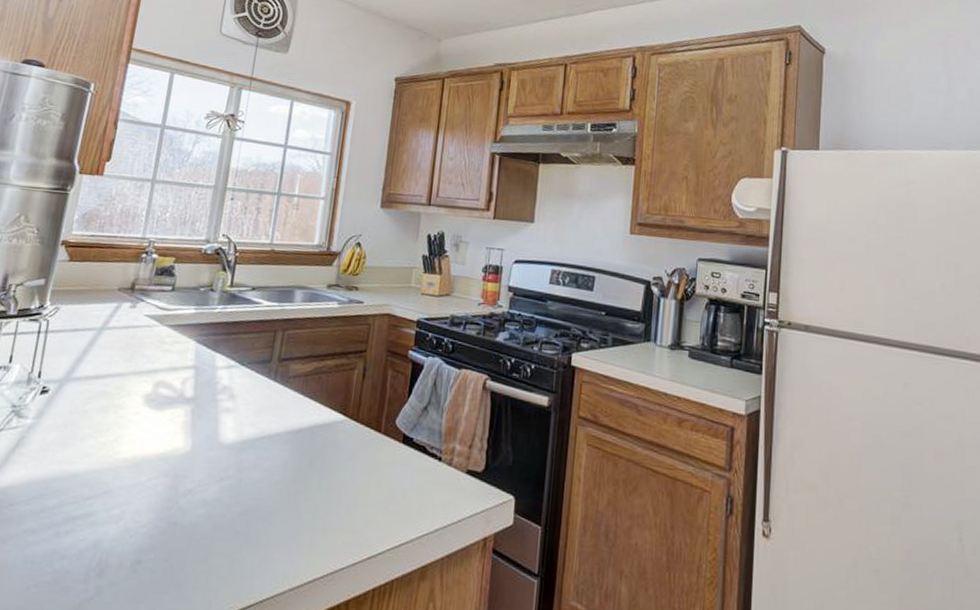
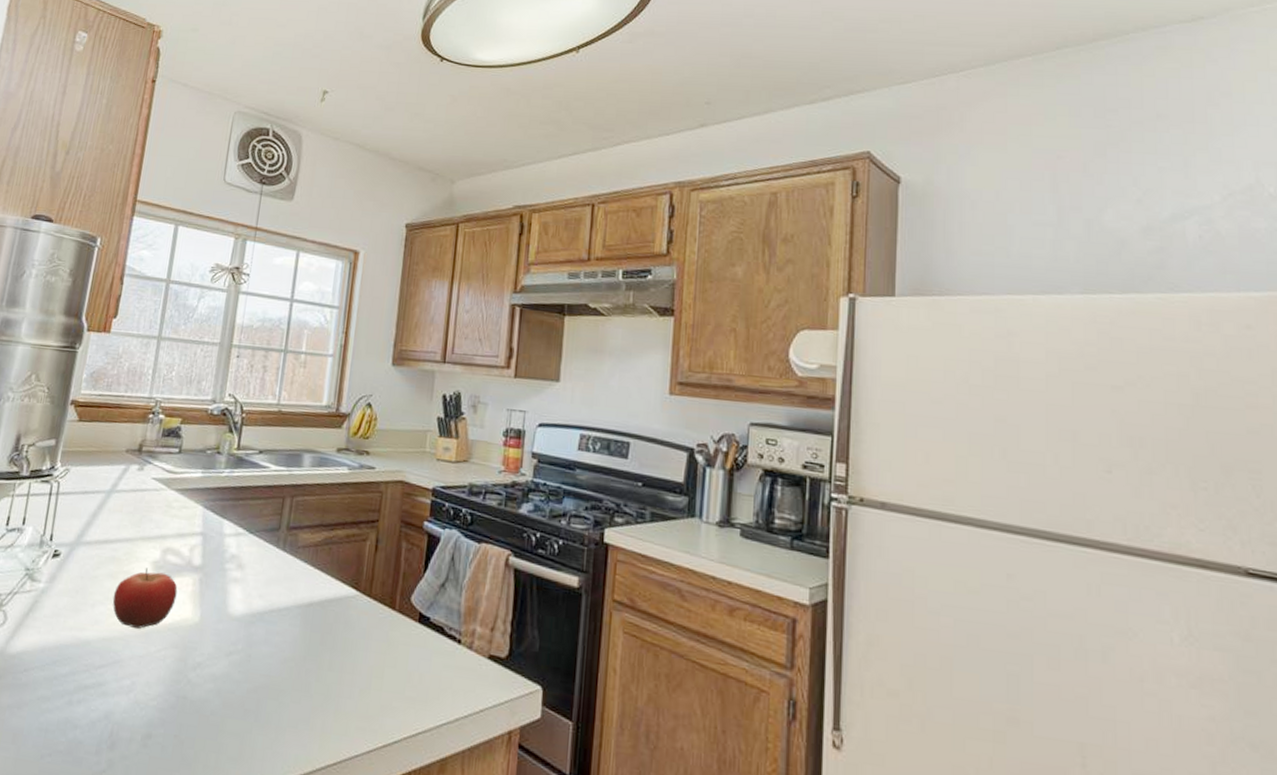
fruit: none [102,401,169,460] -> present [112,567,178,629]

